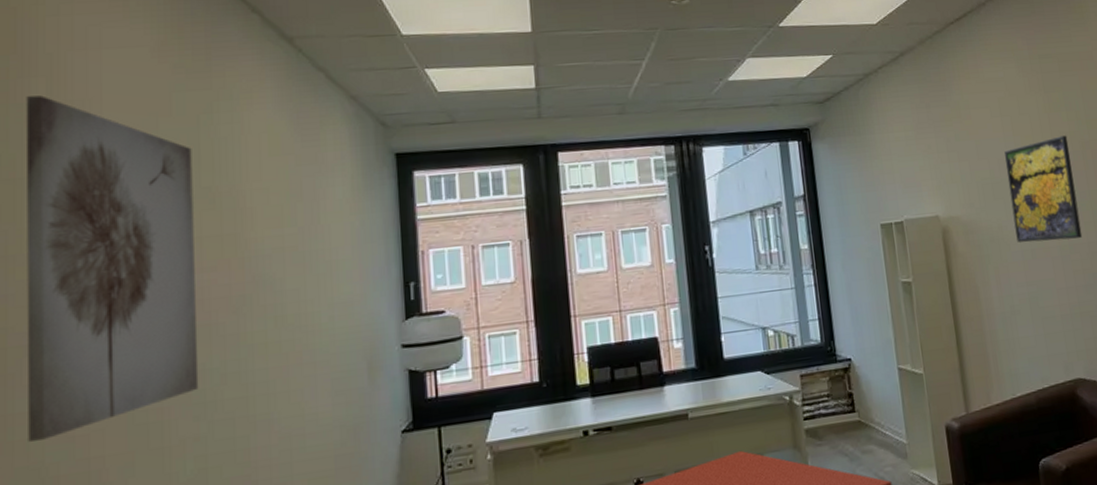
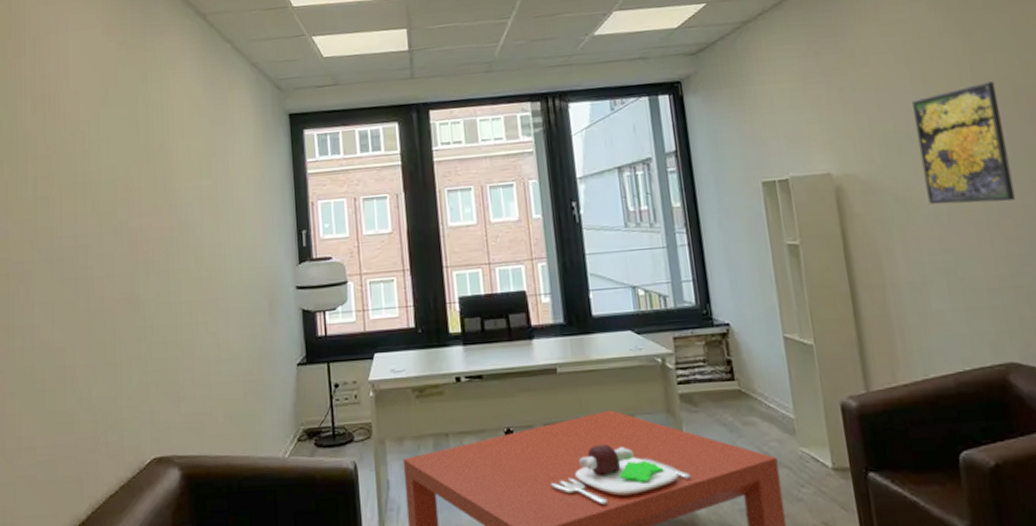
wall art: present [25,95,199,442] -> none [18,71,140,350]

